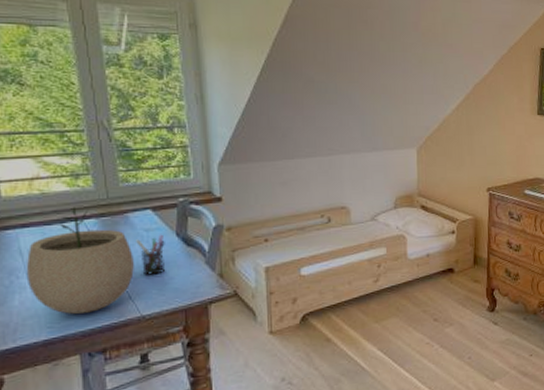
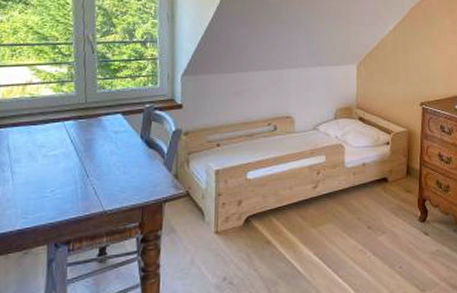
plant pot: present [26,207,134,314] -> none [10,109,102,206]
pen holder: present [136,234,165,275] -> none [106,136,130,173]

